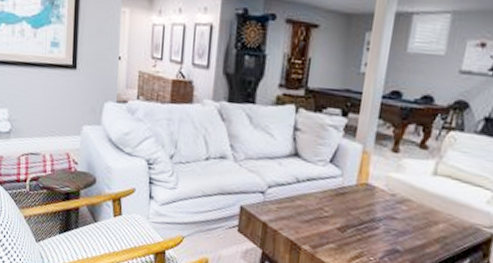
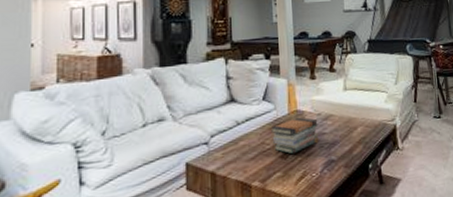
book stack: none [332,191,390,230] -> present [270,117,319,155]

